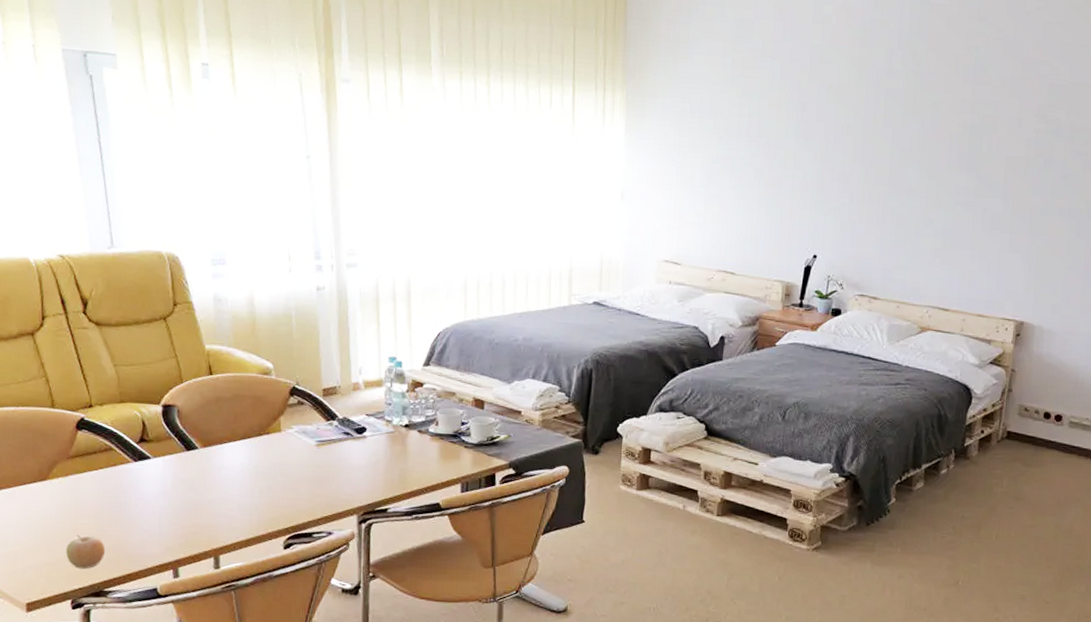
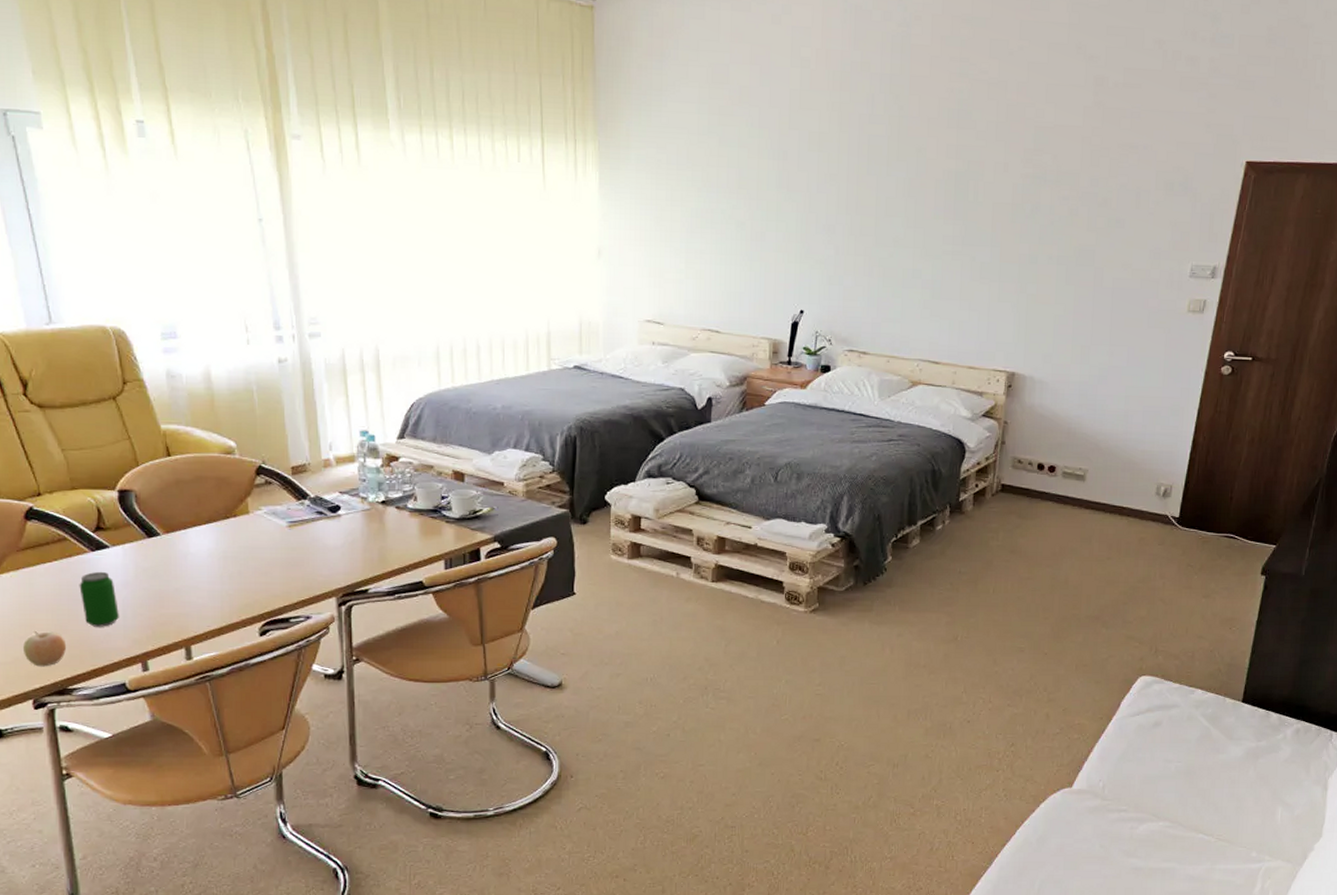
beverage can: none [121,481,156,534] -> present [79,571,119,627]

